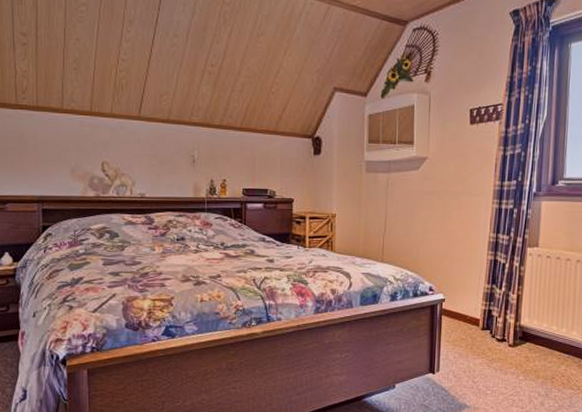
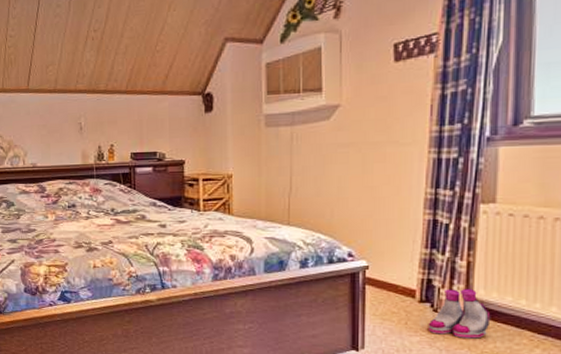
boots: none [487,318,532,359] -> present [428,289,491,339]

